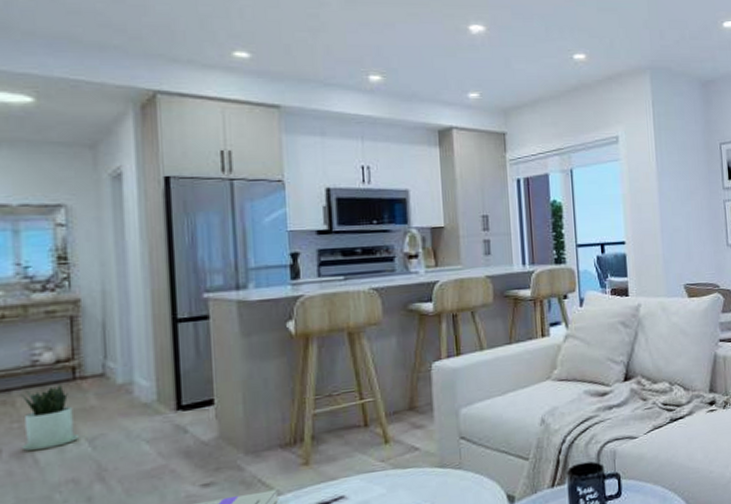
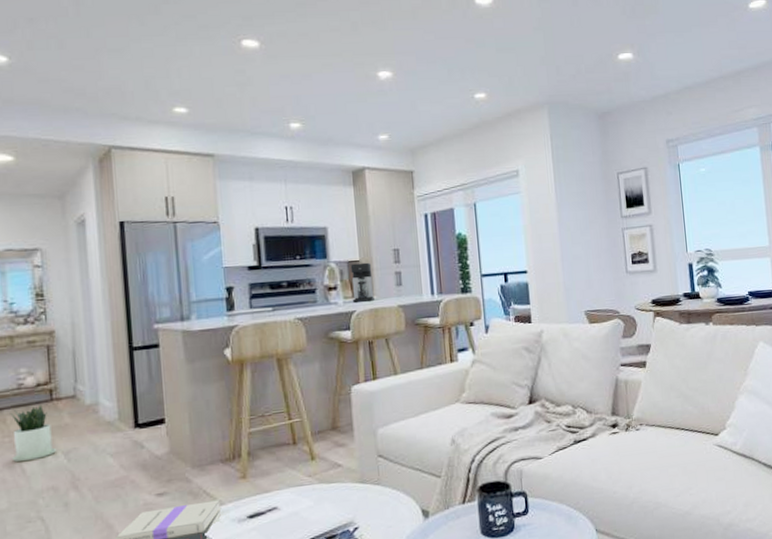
coffee maker: none [434,229,460,273] -> present [350,262,375,304]

